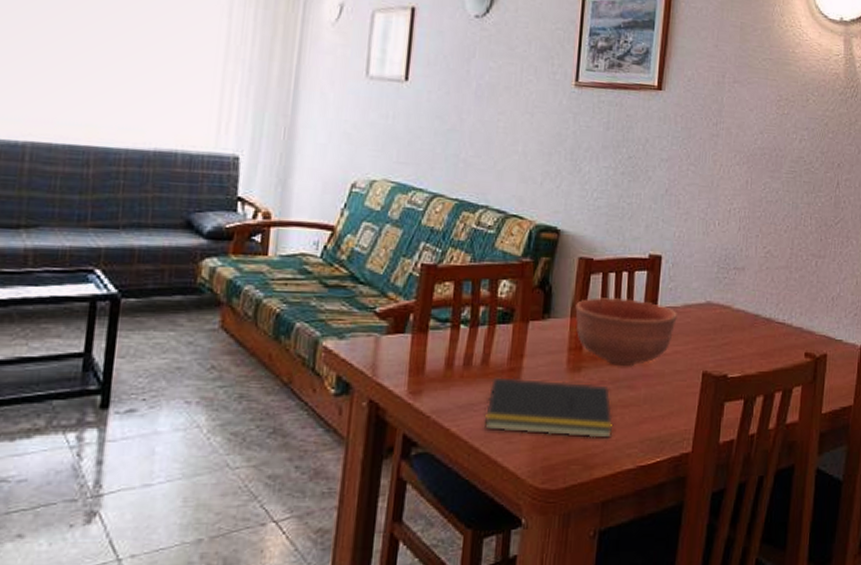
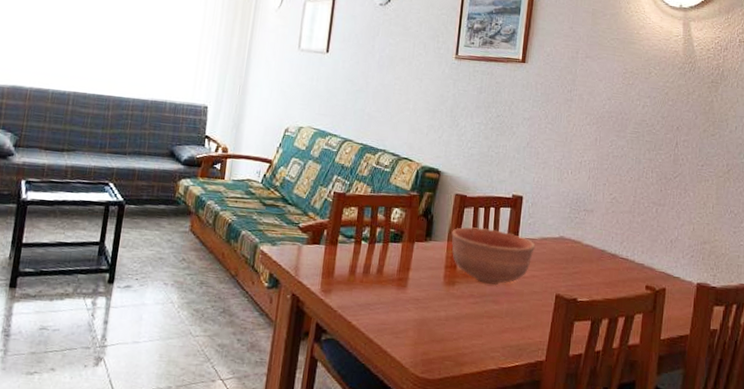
notepad: present [485,377,613,438] -> none [378,284,480,342]

